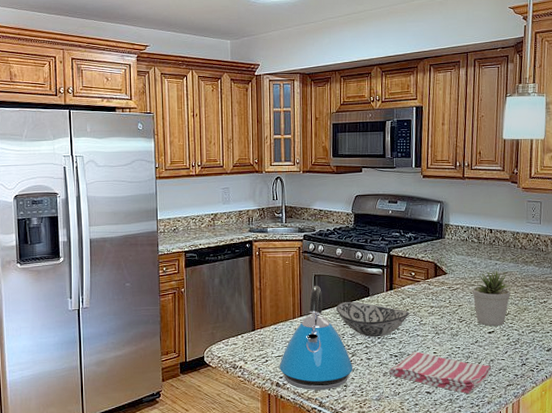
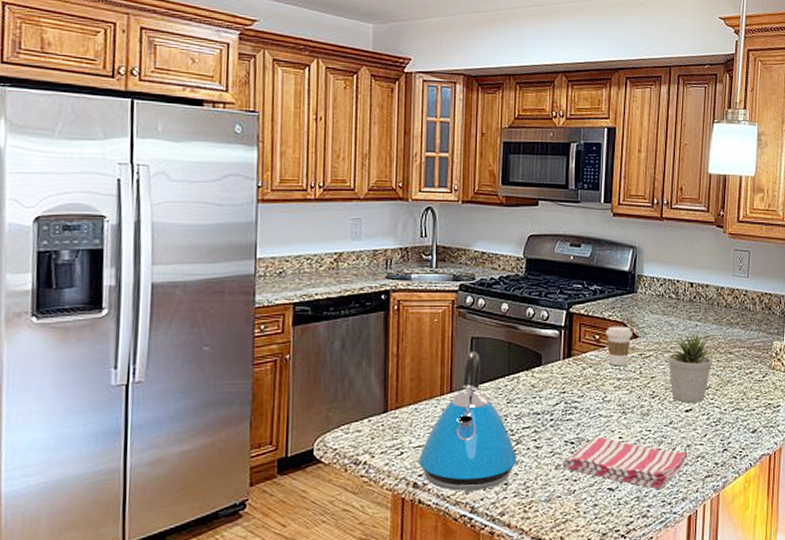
decorative bowl: present [336,301,410,337] -> none [498,372,591,419]
coffee cup: none [420,265,442,297] -> present [606,326,633,367]

